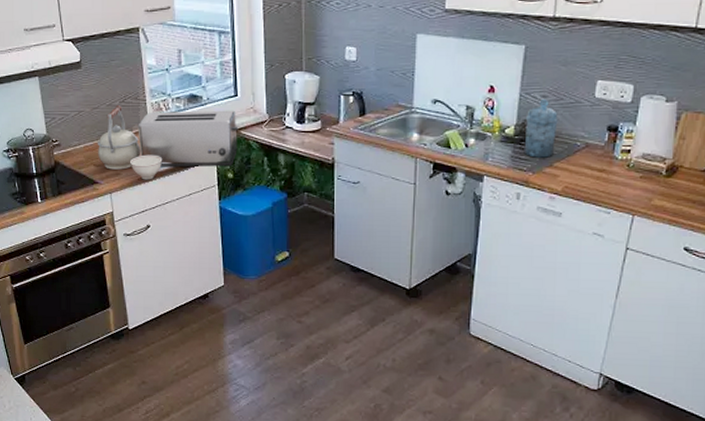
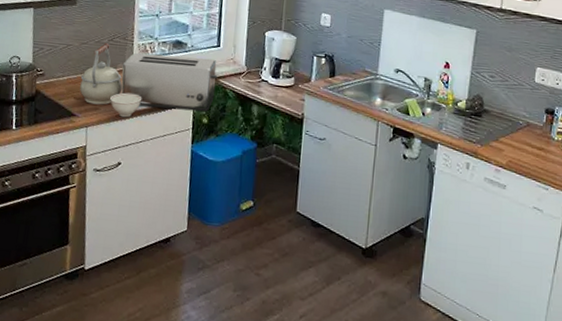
canister: present [524,98,559,158] -> none [473,78,505,133]

